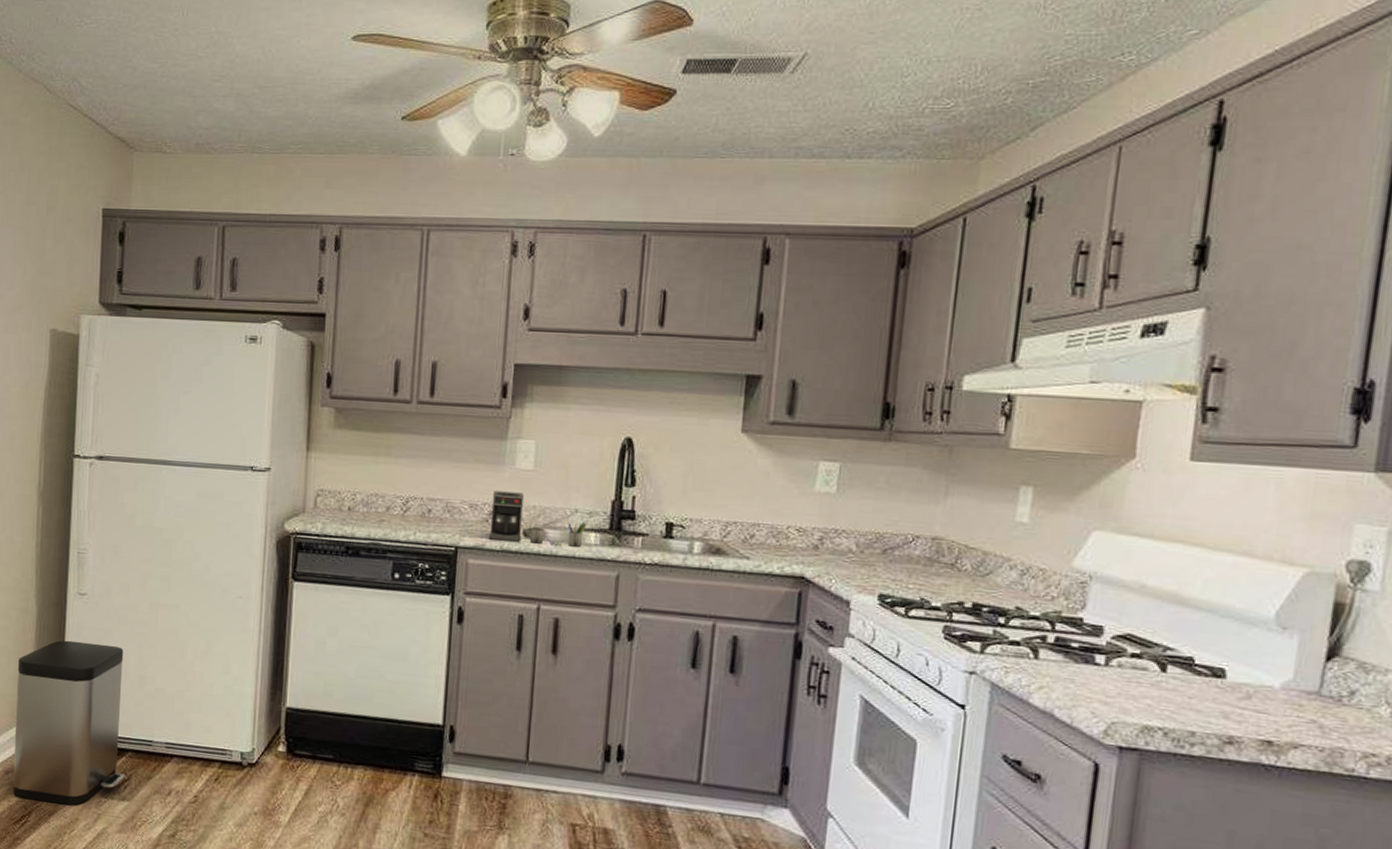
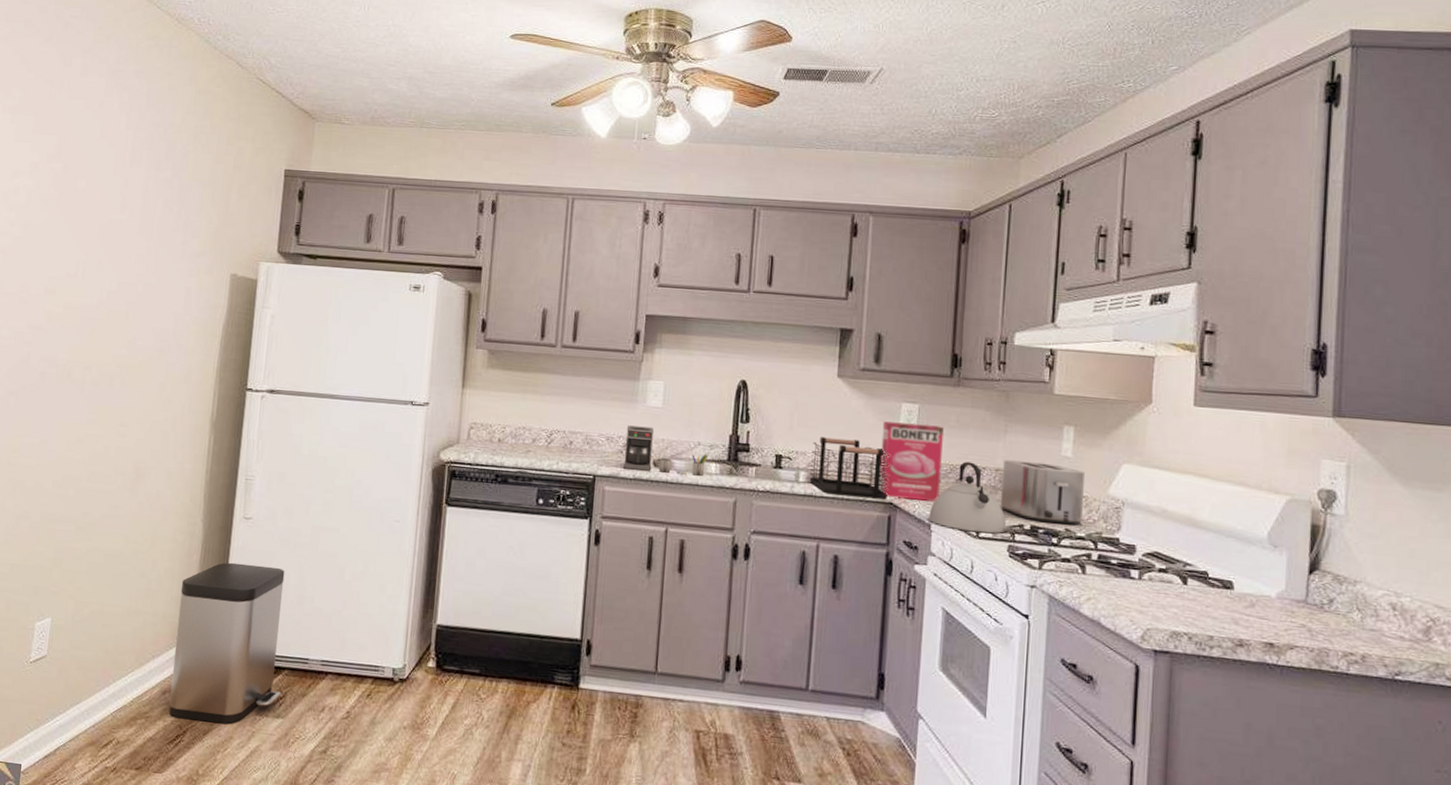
dish rack: none [706,502,803,575] -> present [810,437,890,501]
cereal box: none [788,483,870,575] -> present [878,421,944,502]
kettle: none [847,529,943,613] -> present [928,461,1007,534]
toaster: none [935,527,1045,602] -> present [1000,460,1086,525]

